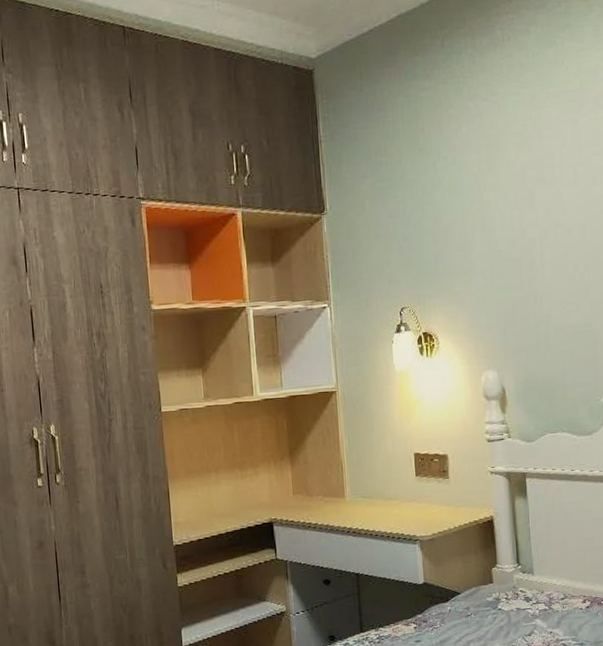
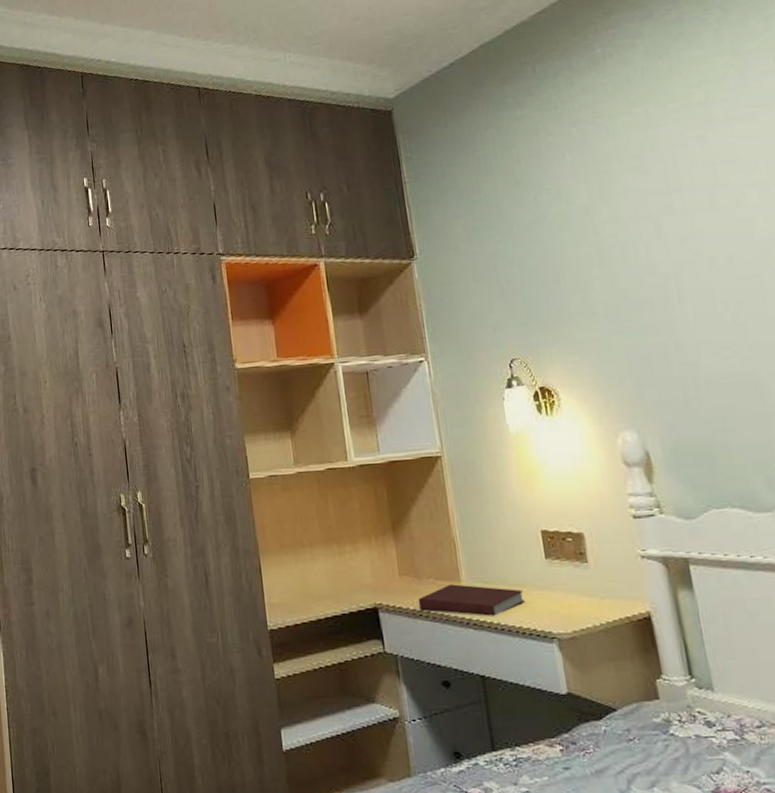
notebook: none [308,499,396,525] -> present [418,584,525,616]

